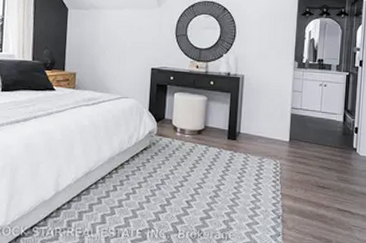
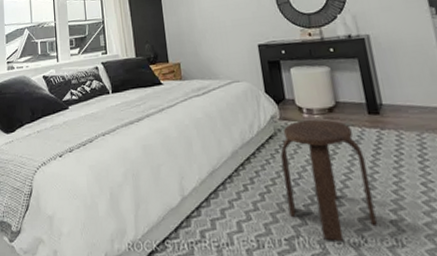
stool: none [148,138,217,234] -> present [280,119,377,241]

